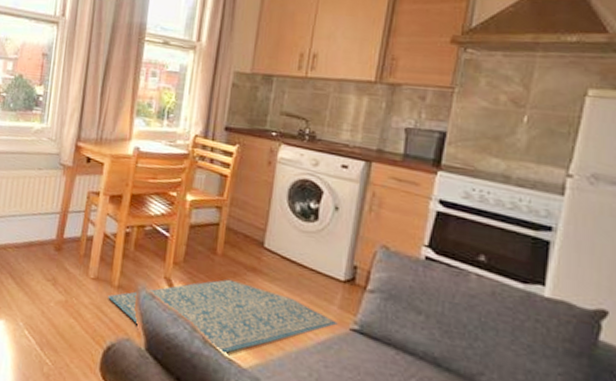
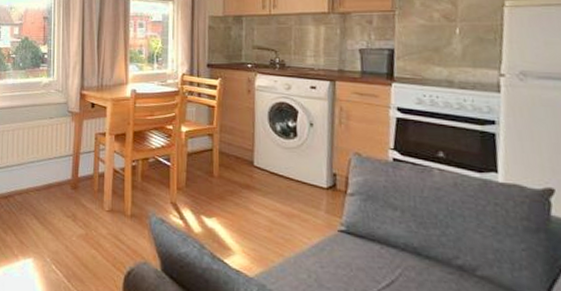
rug: present [108,279,338,355] -> none [123,198,327,267]

